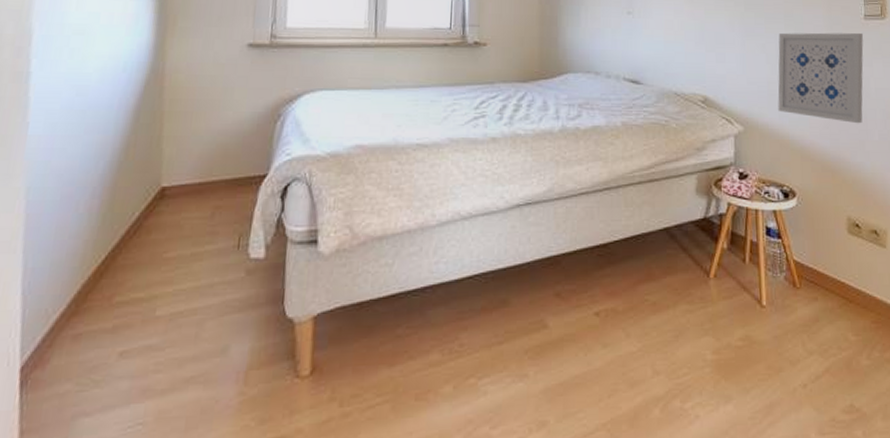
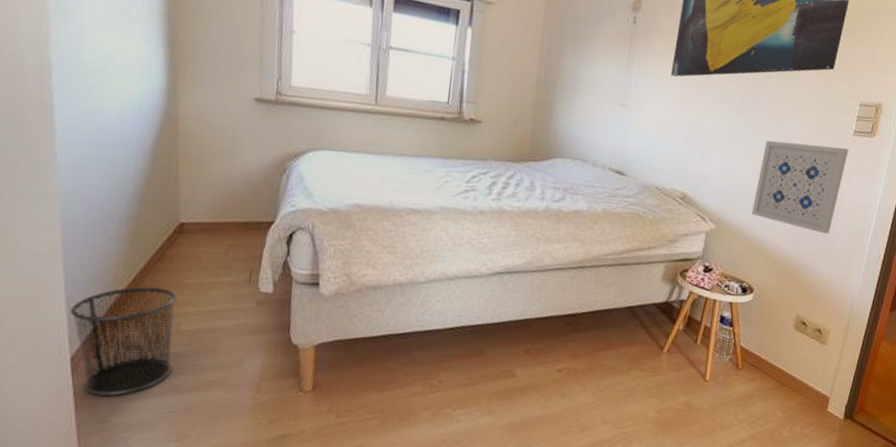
waste bin: none [25,267,154,414] -> present [69,286,177,397]

